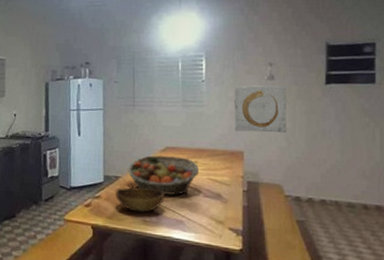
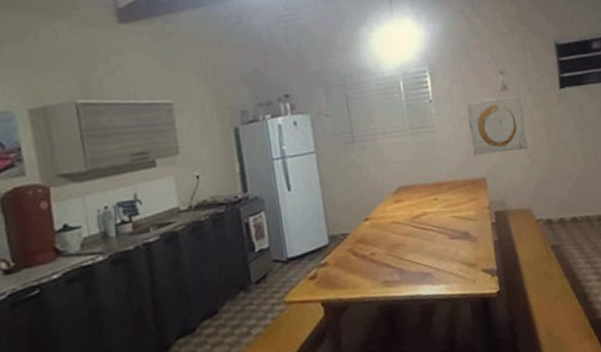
bowl: present [116,187,164,213] -> none [346,240,405,274]
fruit basket: present [128,155,200,196] -> none [357,196,441,246]

